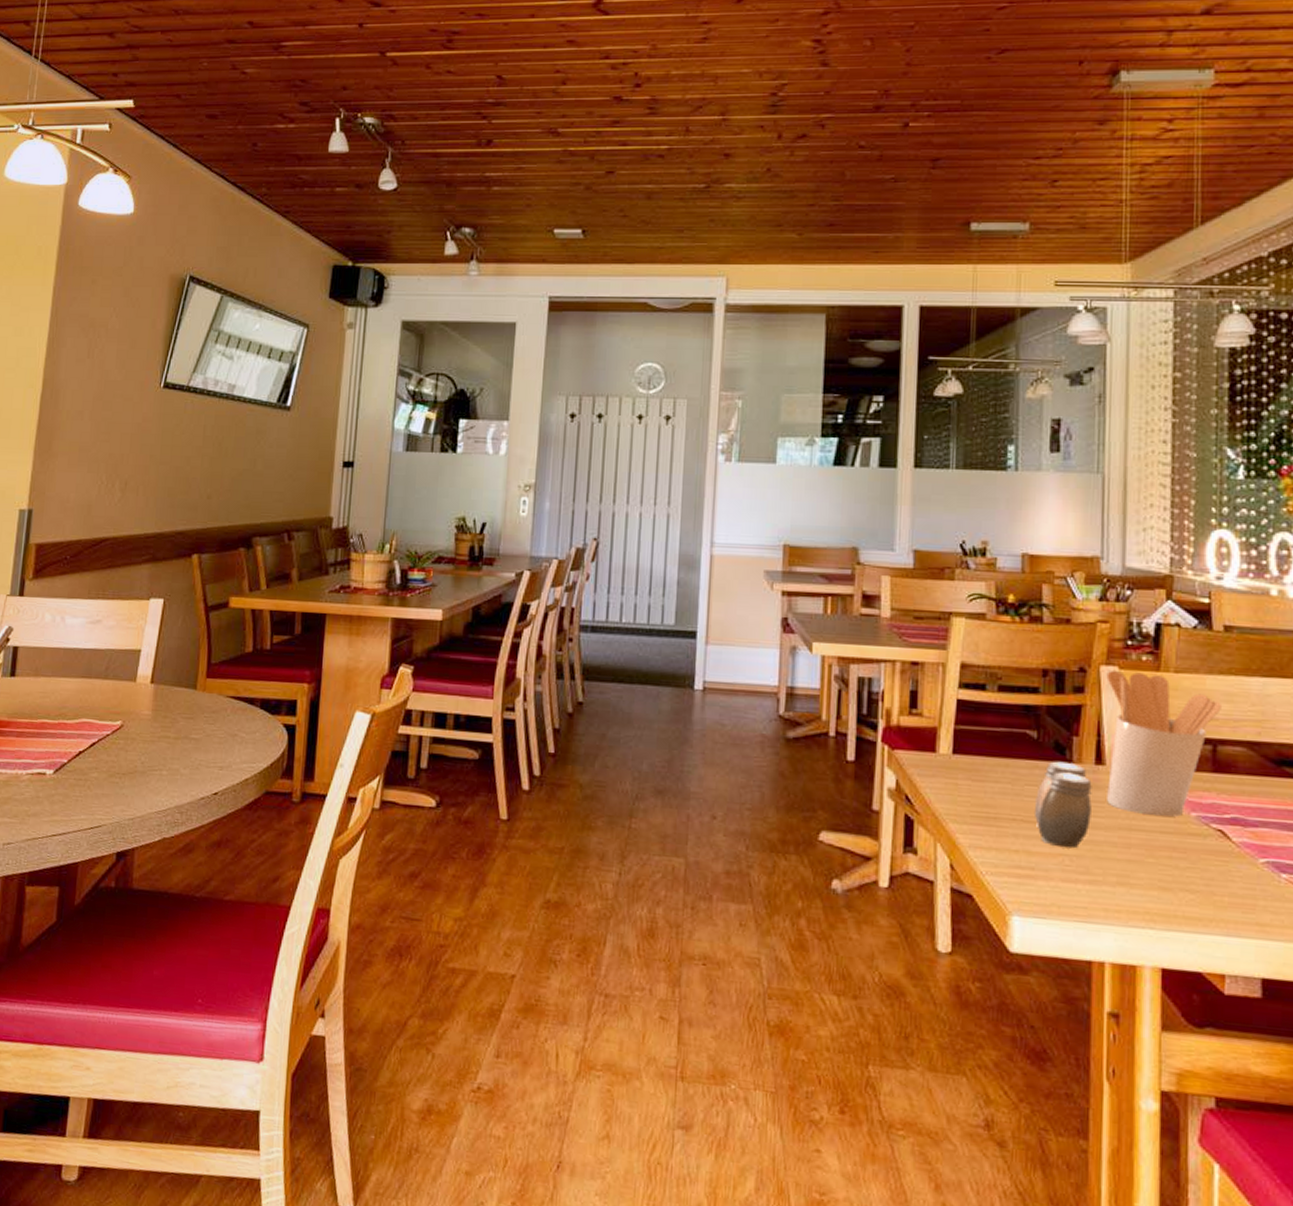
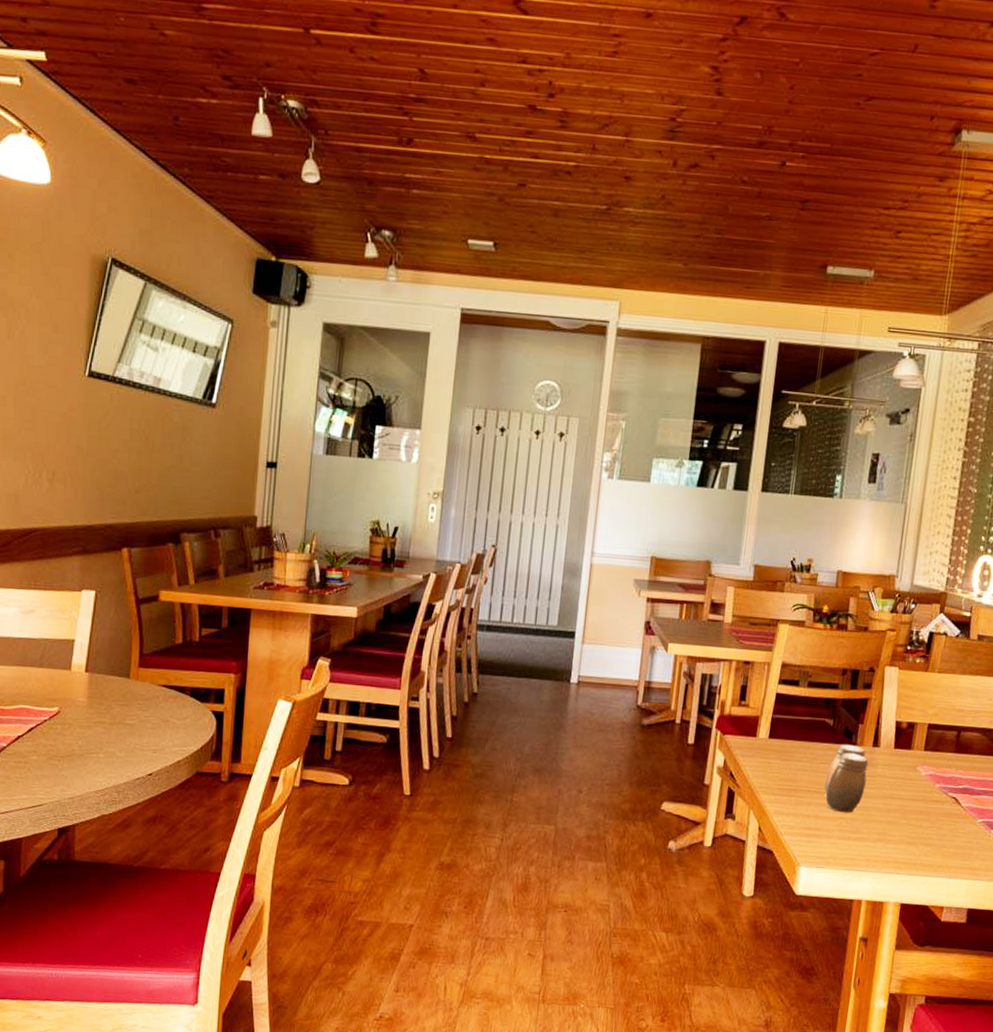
utensil holder: present [1106,670,1221,817] -> none [878,670,968,788]

